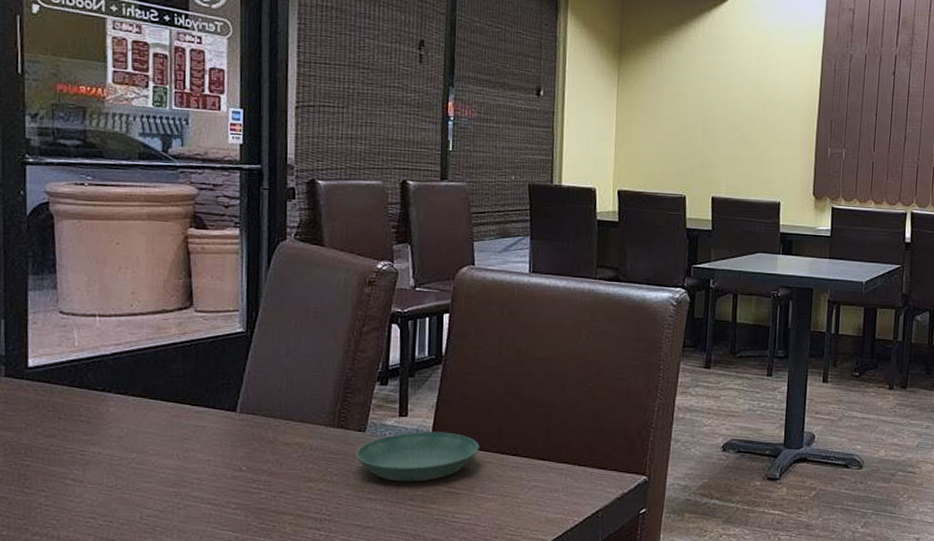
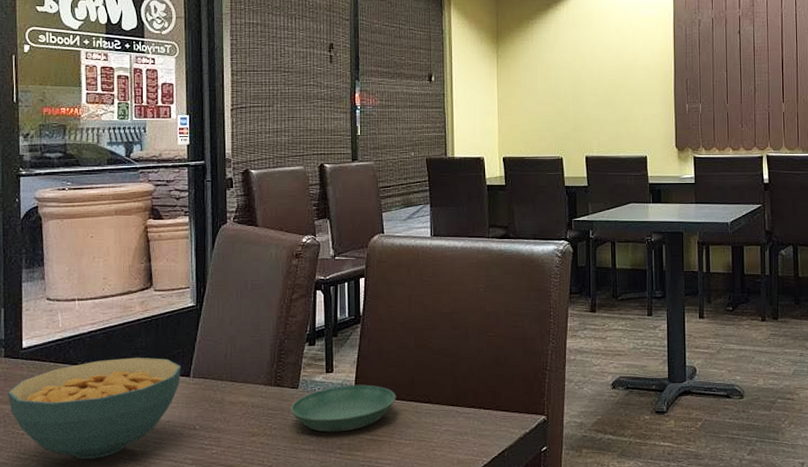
cereal bowl: none [8,386,227,498] -> present [7,357,182,459]

